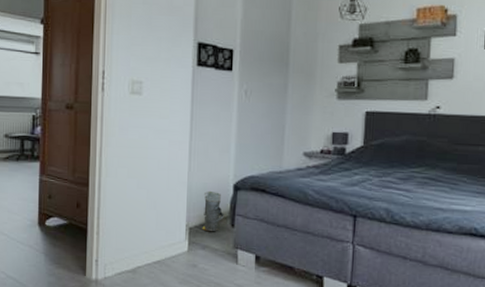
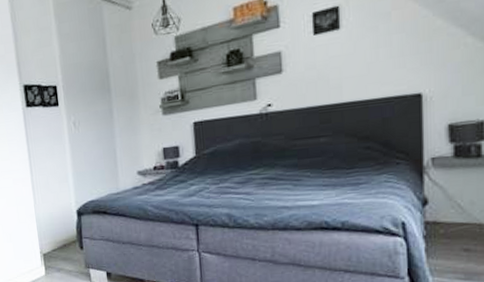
bag: present [202,190,224,232] -> none [52,219,72,256]

